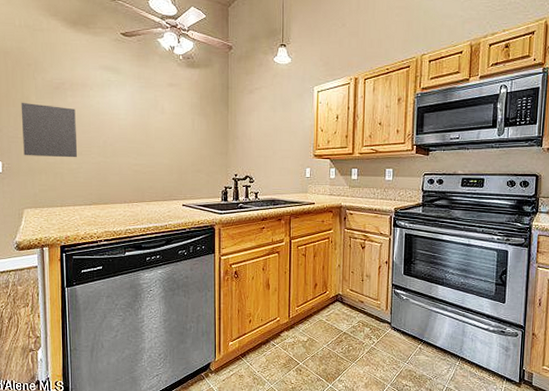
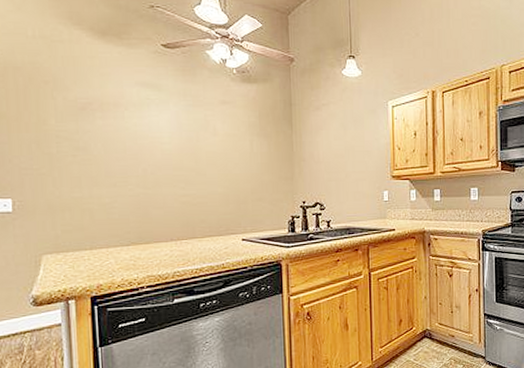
wall art: present [20,102,78,158] -> none [36,126,111,191]

